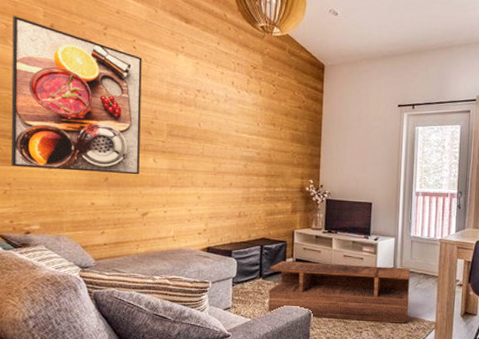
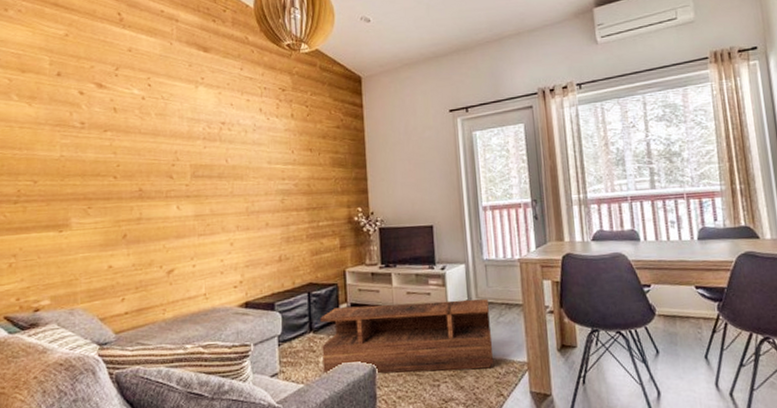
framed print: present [10,16,142,175] -> none [16,68,162,235]

